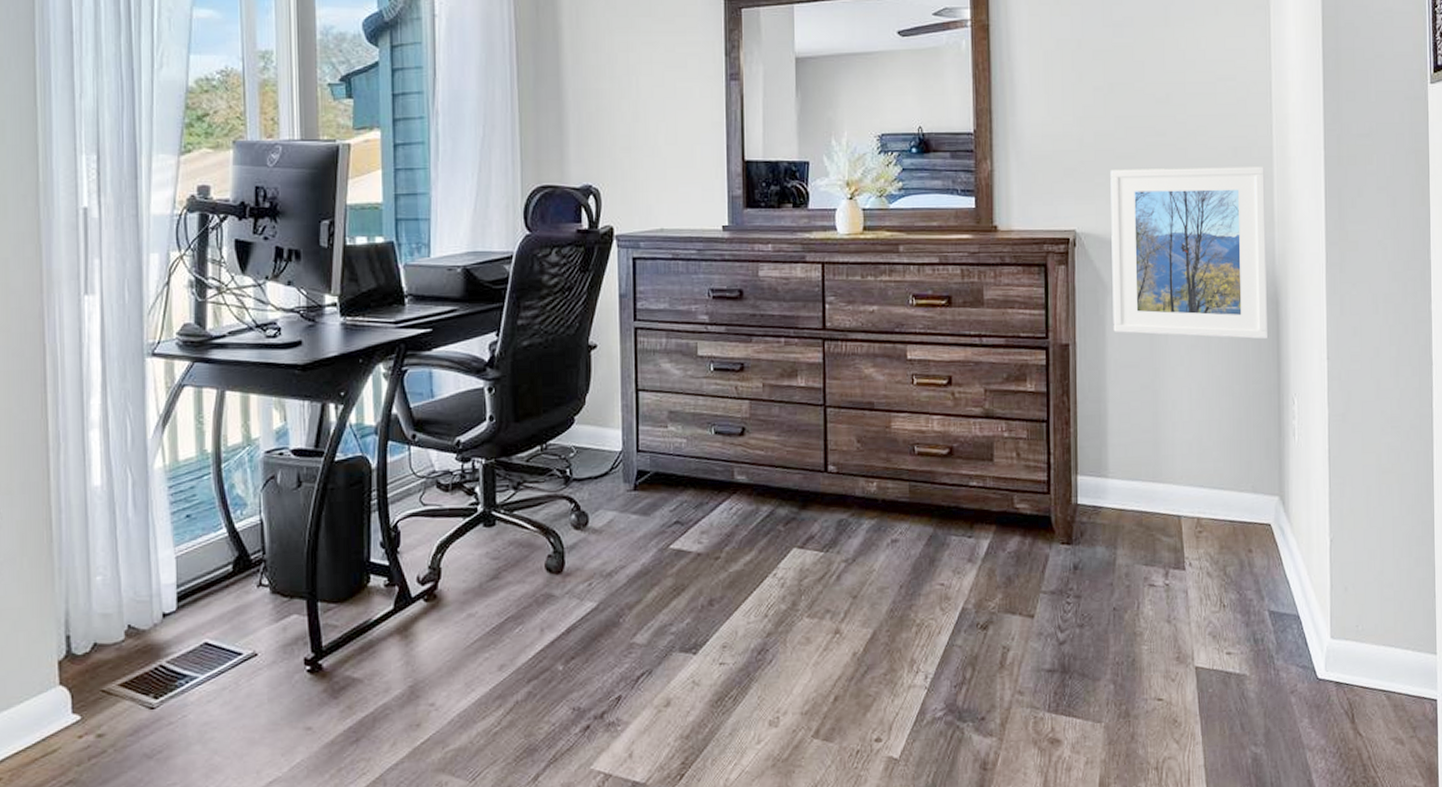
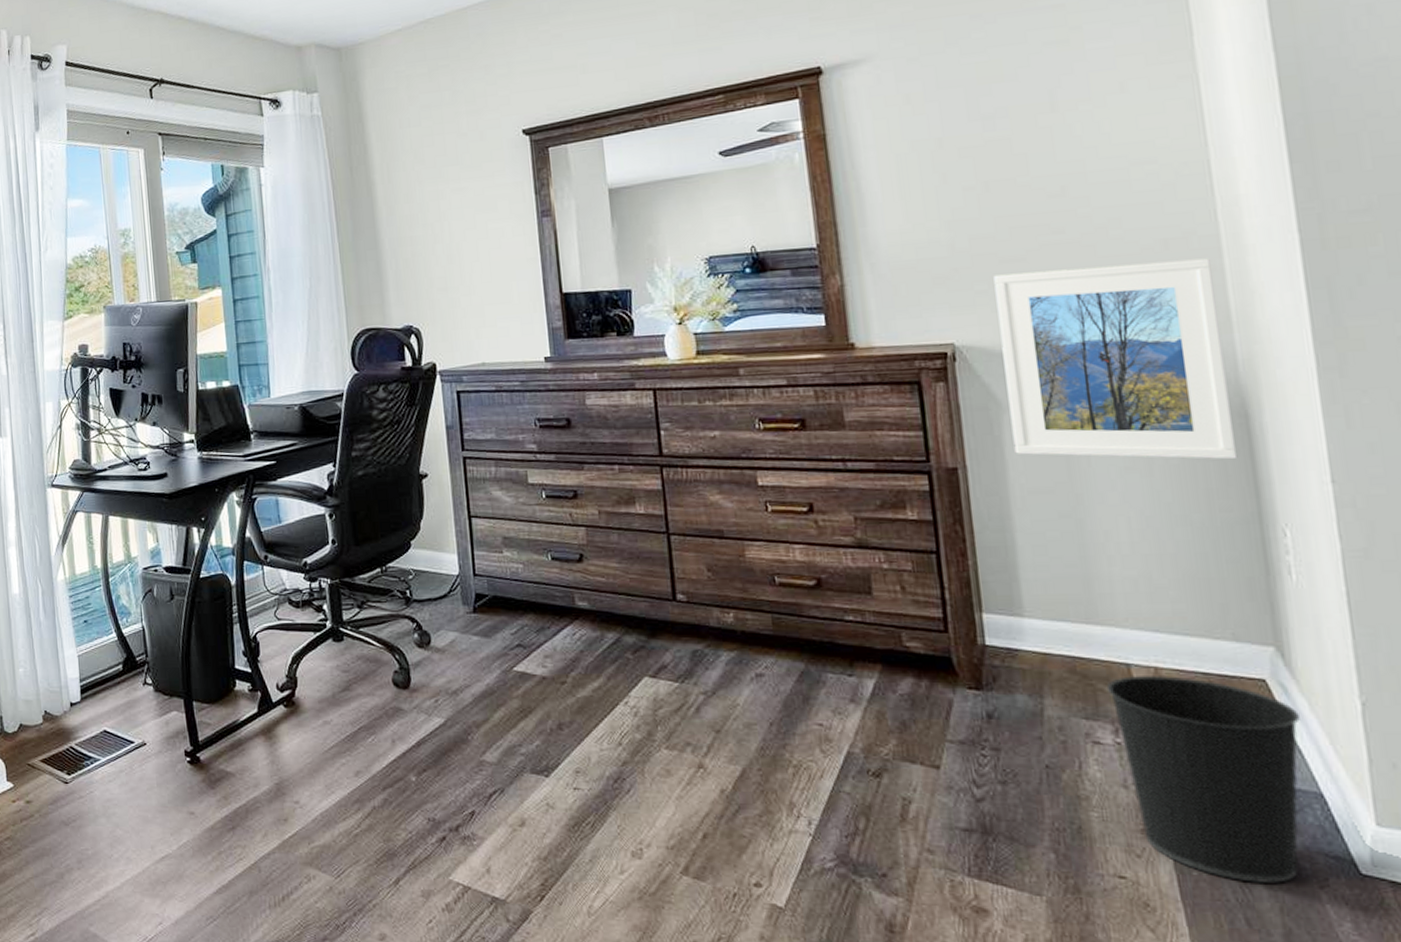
wastebasket: none [1162,524,1290,694] -> present [1106,676,1300,883]

